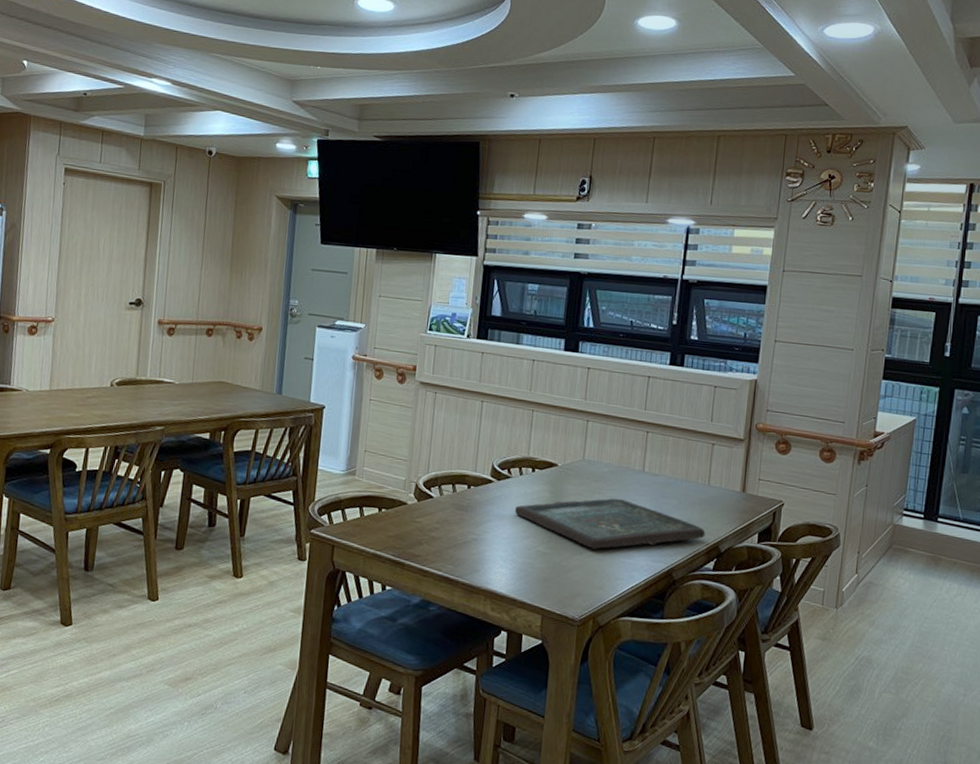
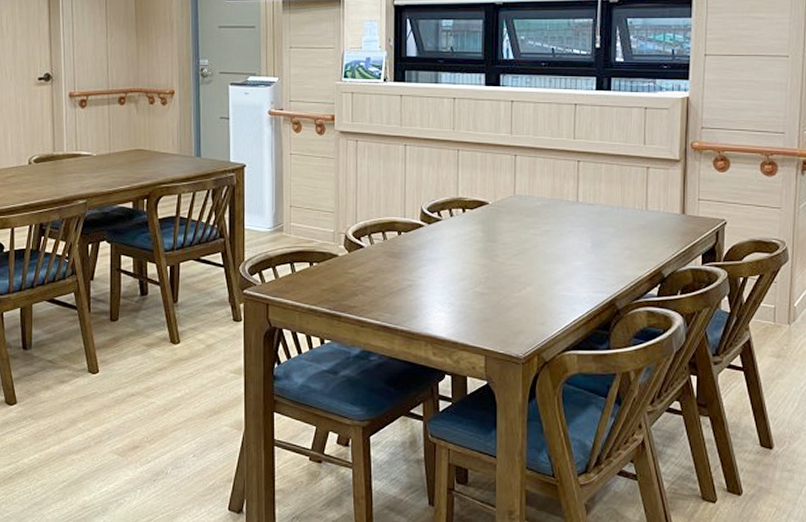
board game: present [514,498,706,549] -> none [448,232,647,285]

